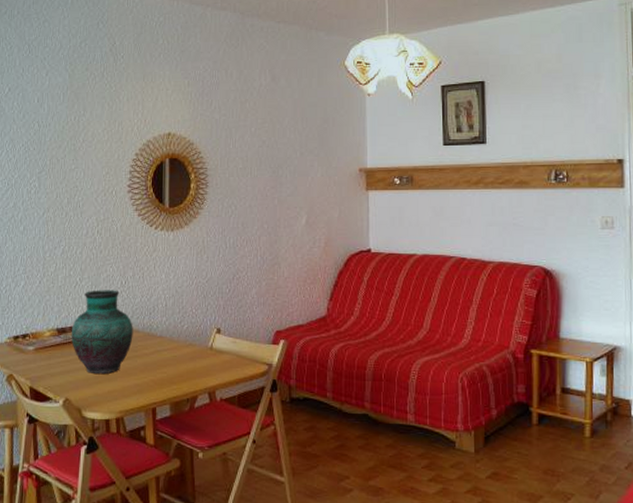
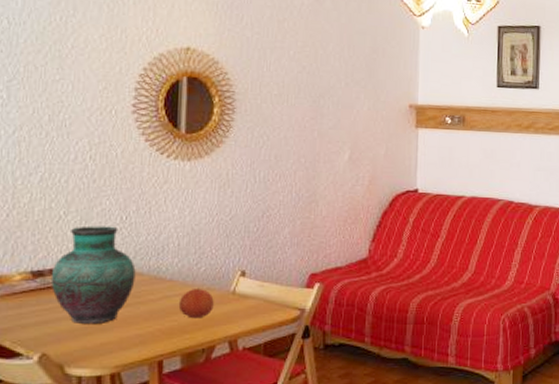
fruit: none [167,343,195,371] -> present [178,287,214,319]

